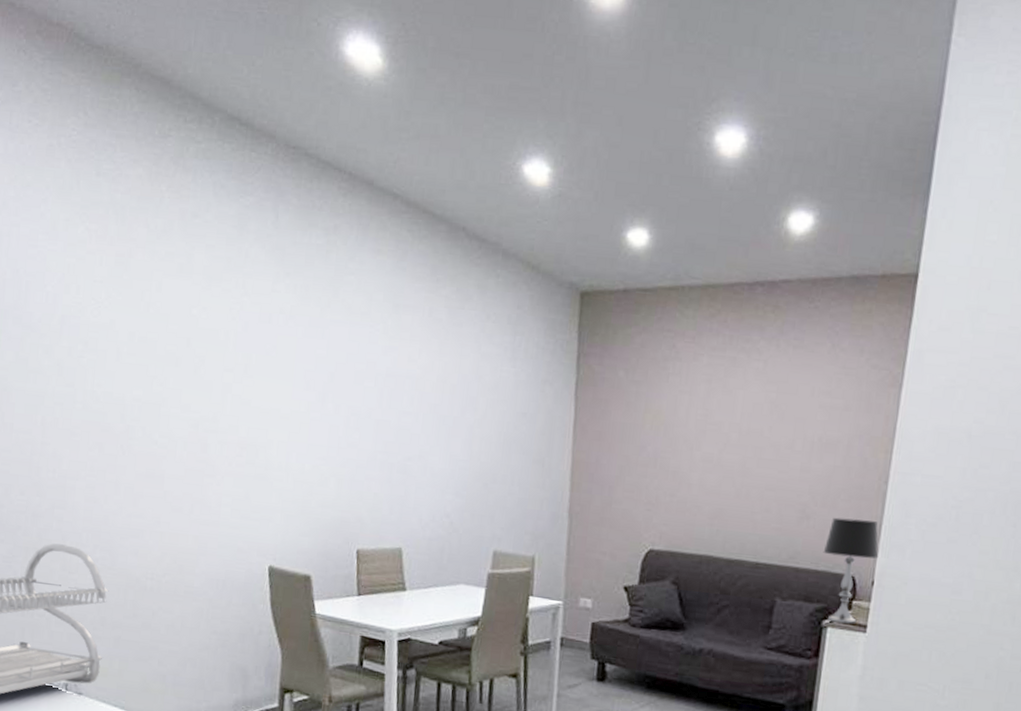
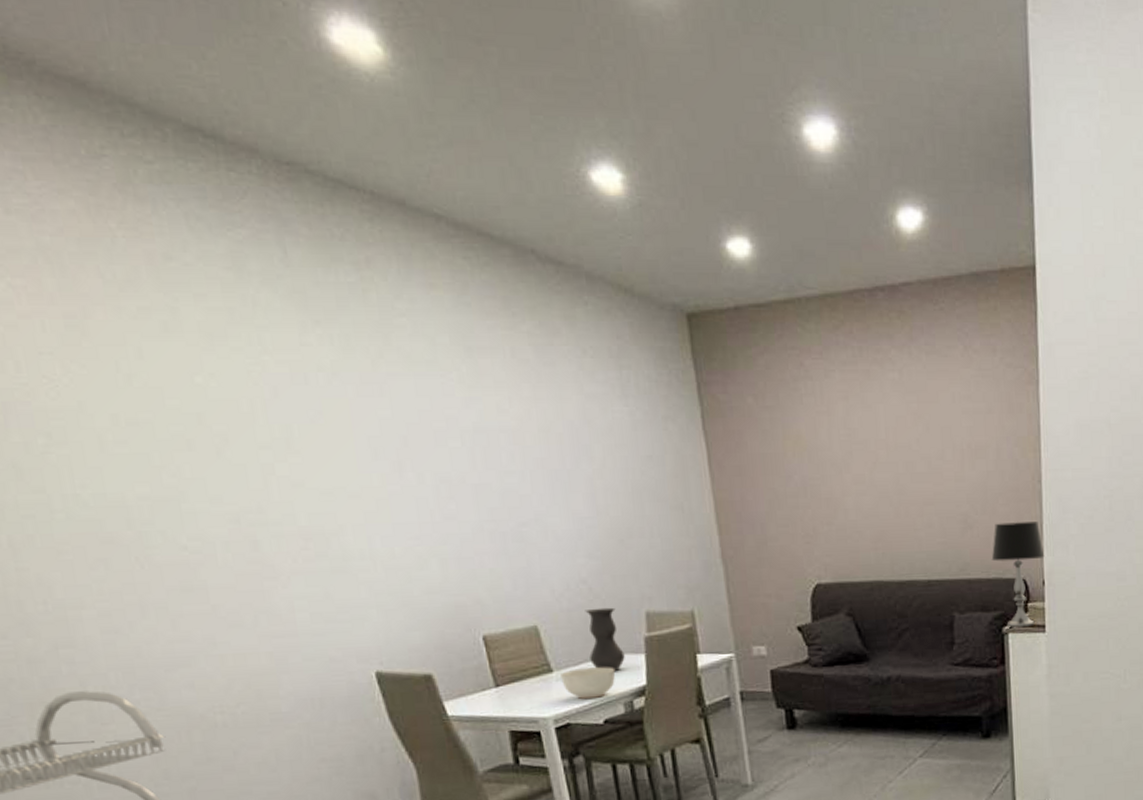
bowl: none [411,591,458,621] -> present [561,667,616,699]
vase: none [438,540,469,599] -> present [585,607,625,671]

